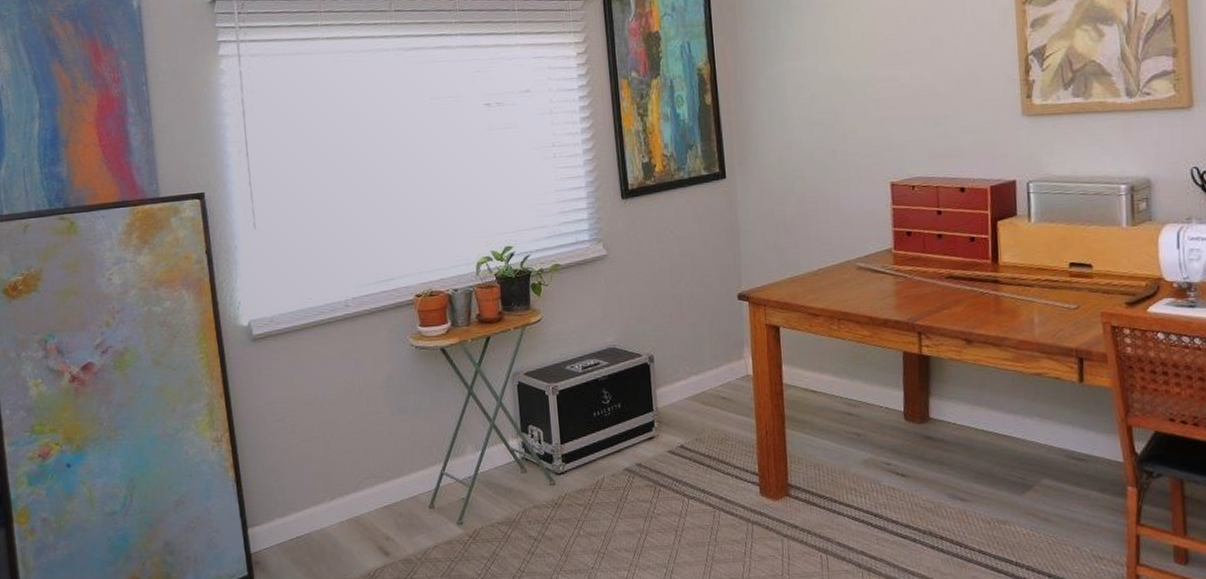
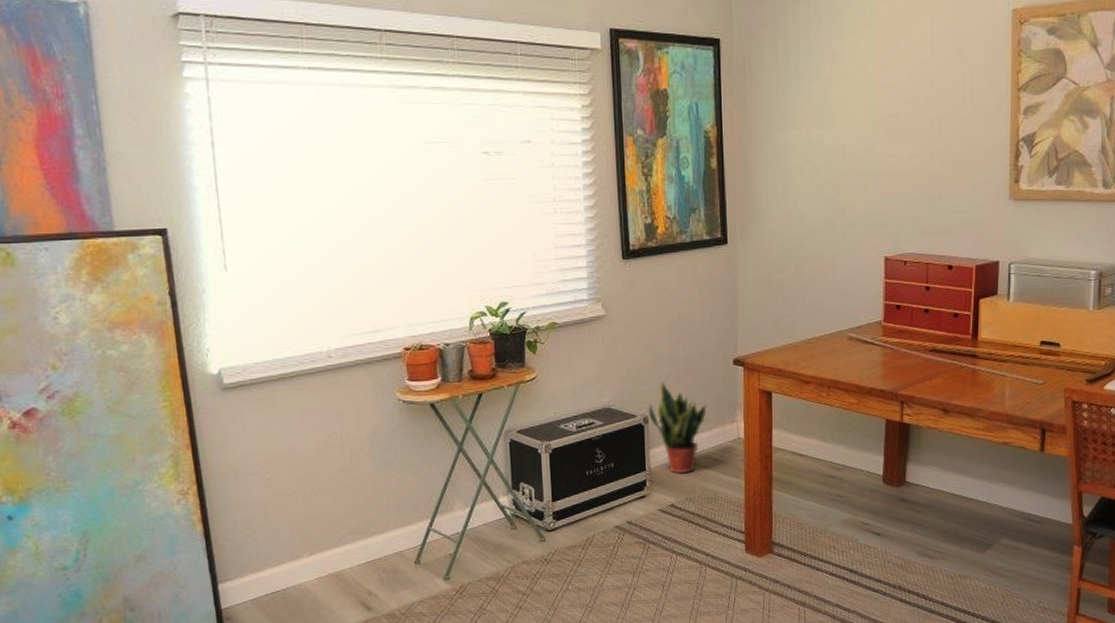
potted plant: none [653,318,713,414] -> present [648,380,707,474]

